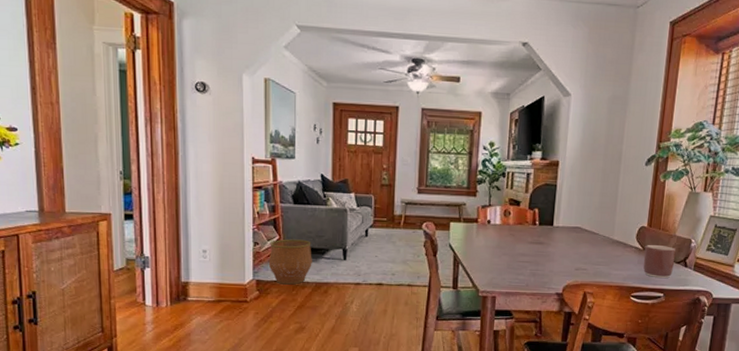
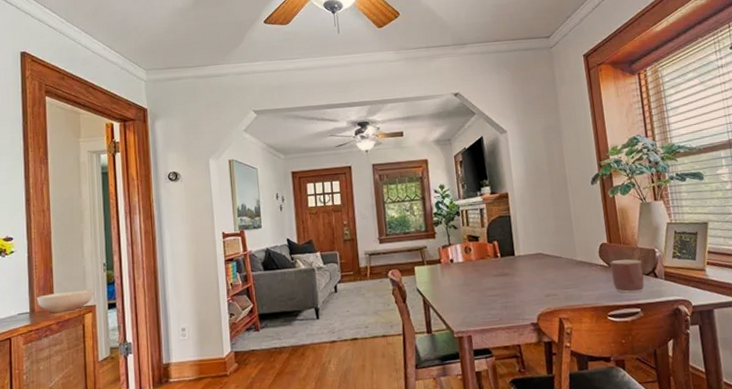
bowl: none [45,195,110,217] -> present [36,288,95,314]
basket: present [268,239,312,285] -> none [244,304,287,353]

